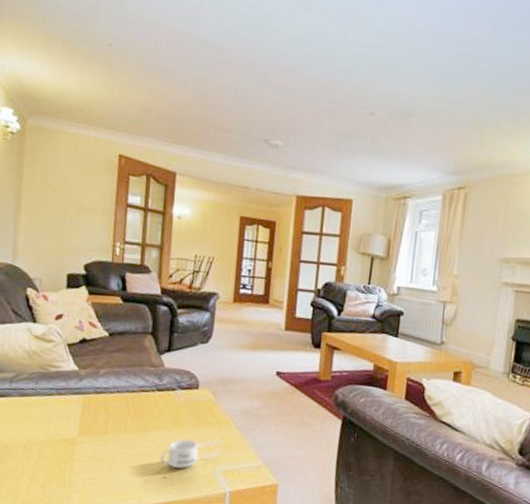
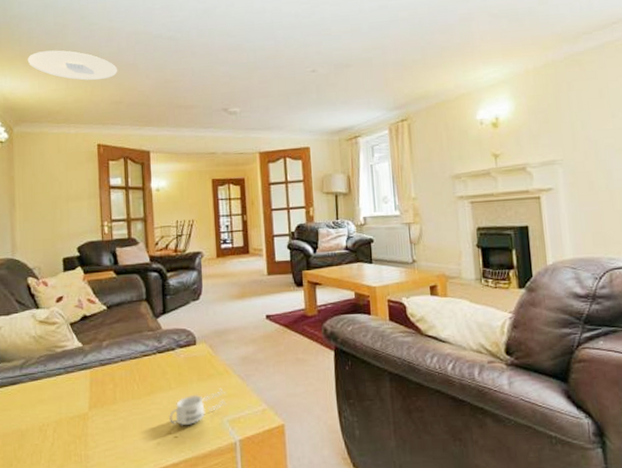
ceiling light: none [50,34,151,81] -> present [27,50,117,81]

